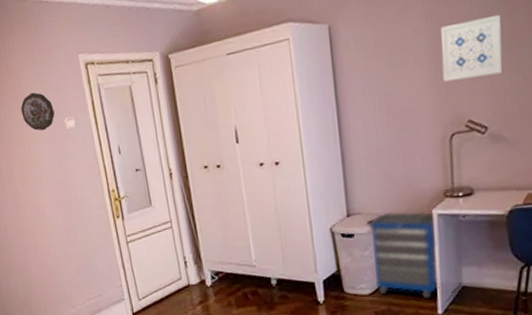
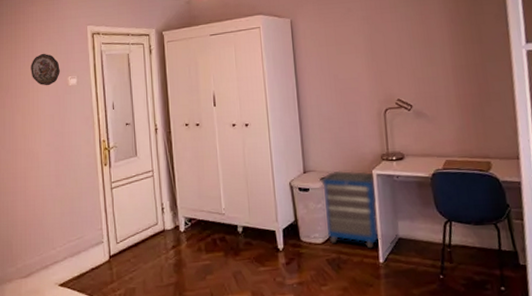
wall art: present [441,14,504,82] -> none [375,22,422,69]

